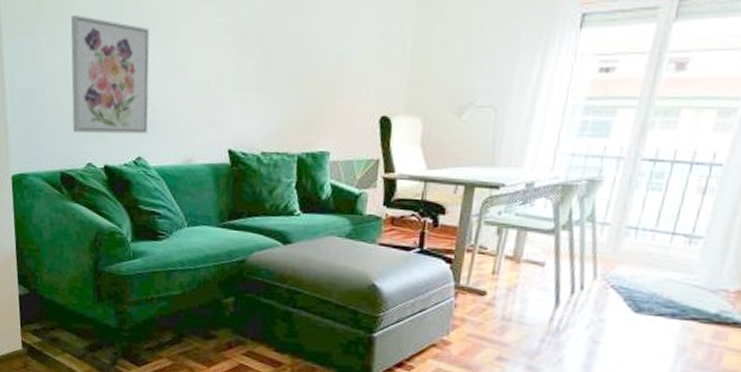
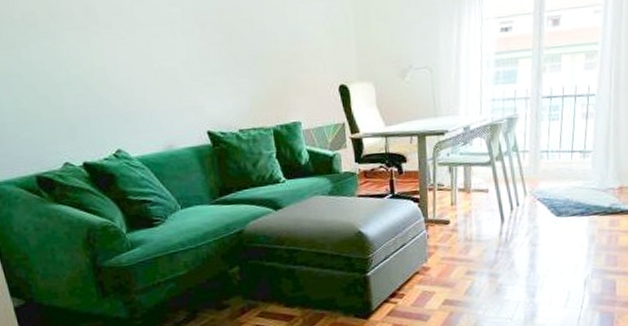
wall art: present [70,16,150,134] -> none [15,15,124,134]

